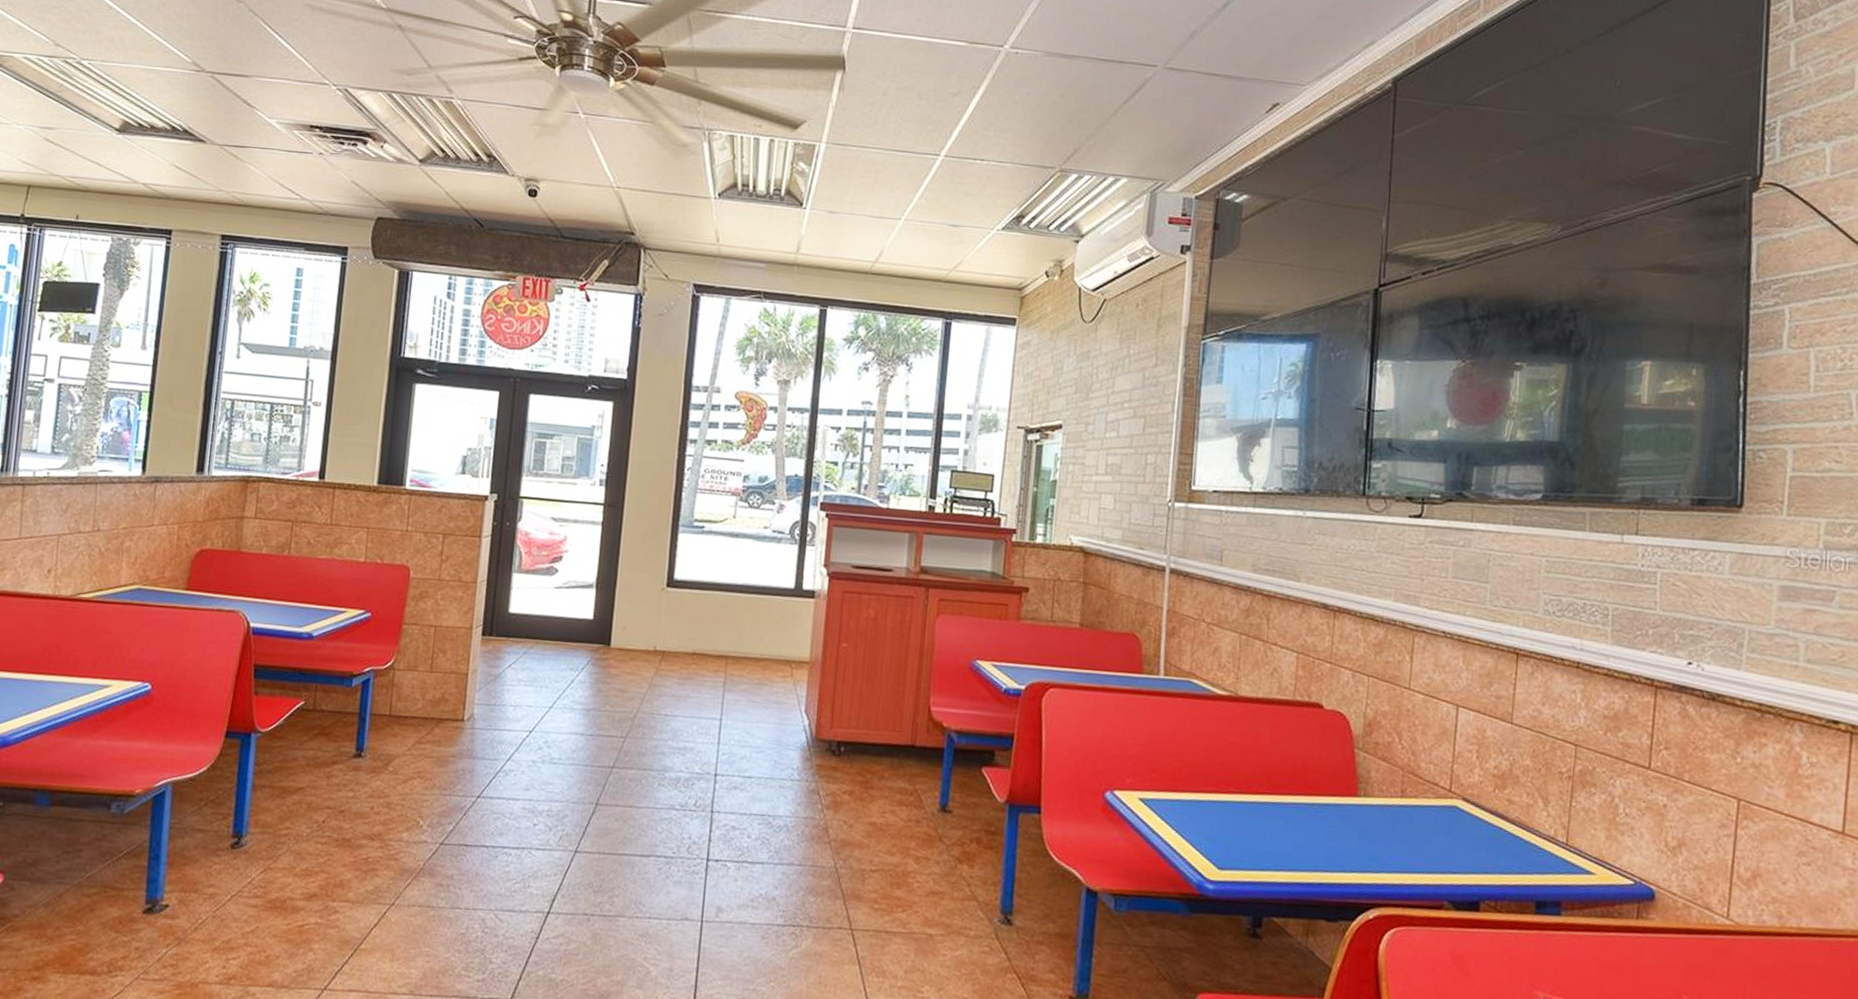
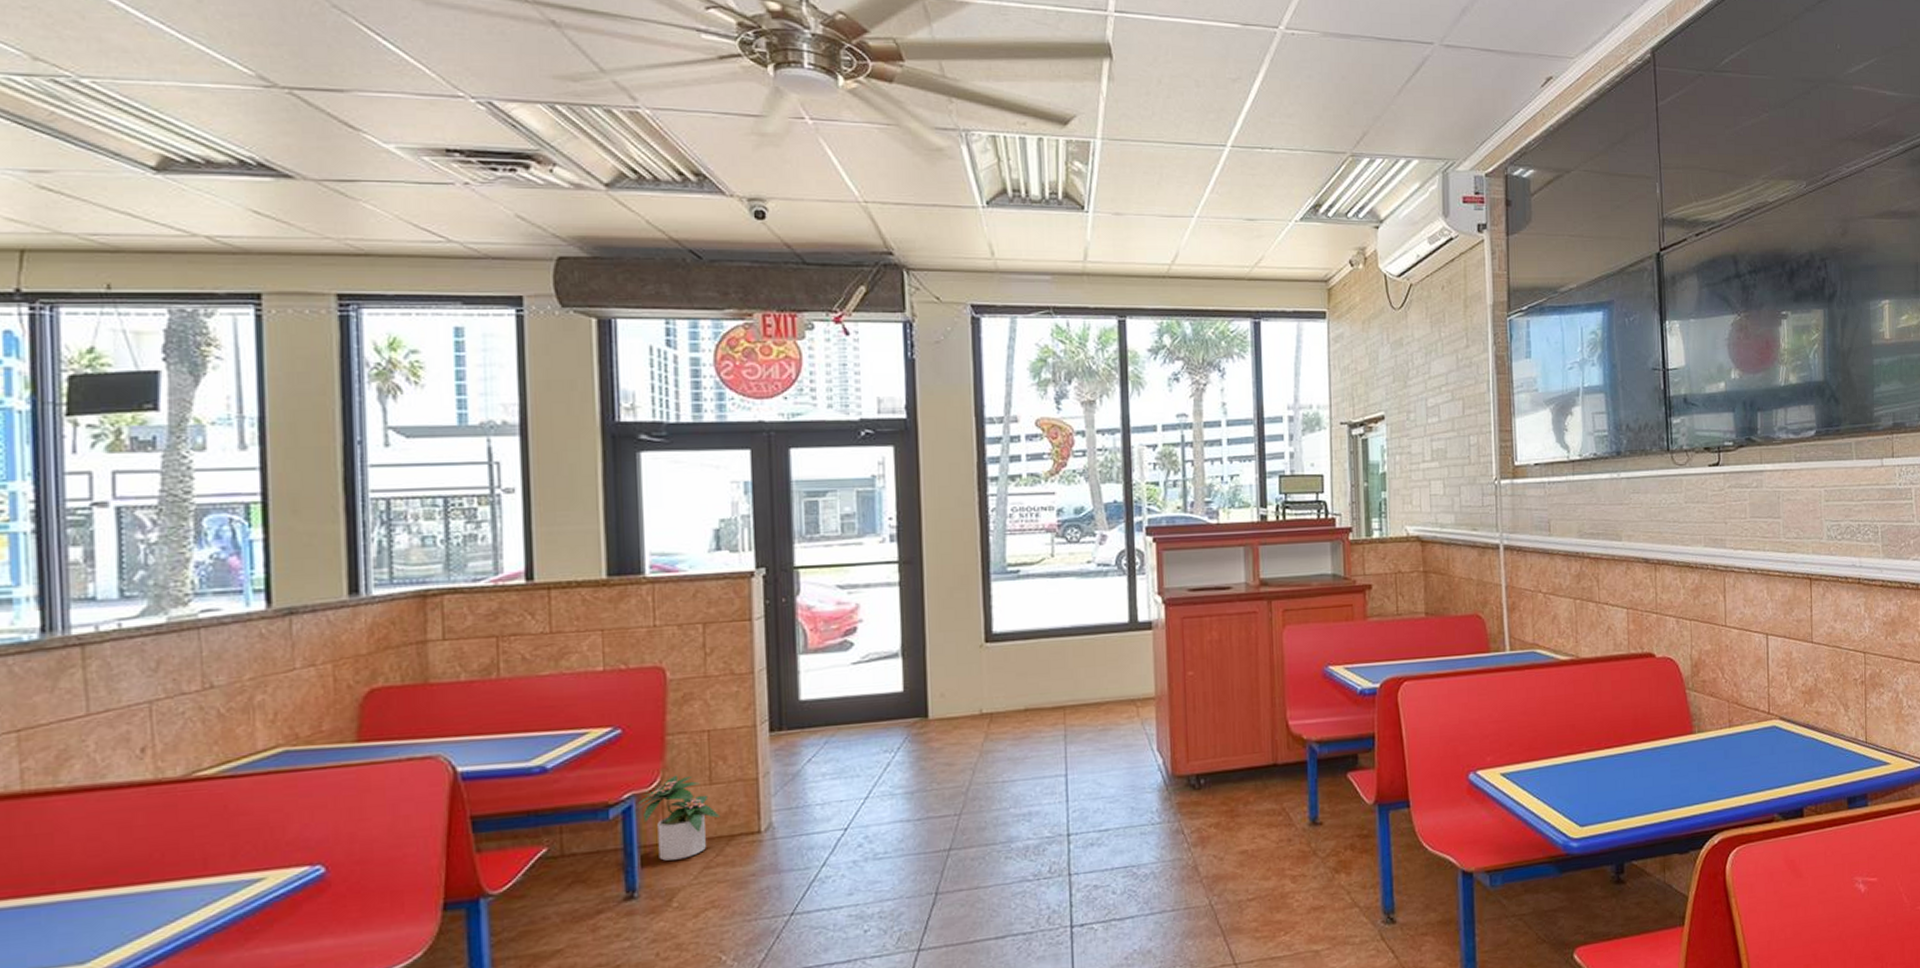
potted plant: none [373,659,435,732] -> present [637,775,721,861]

